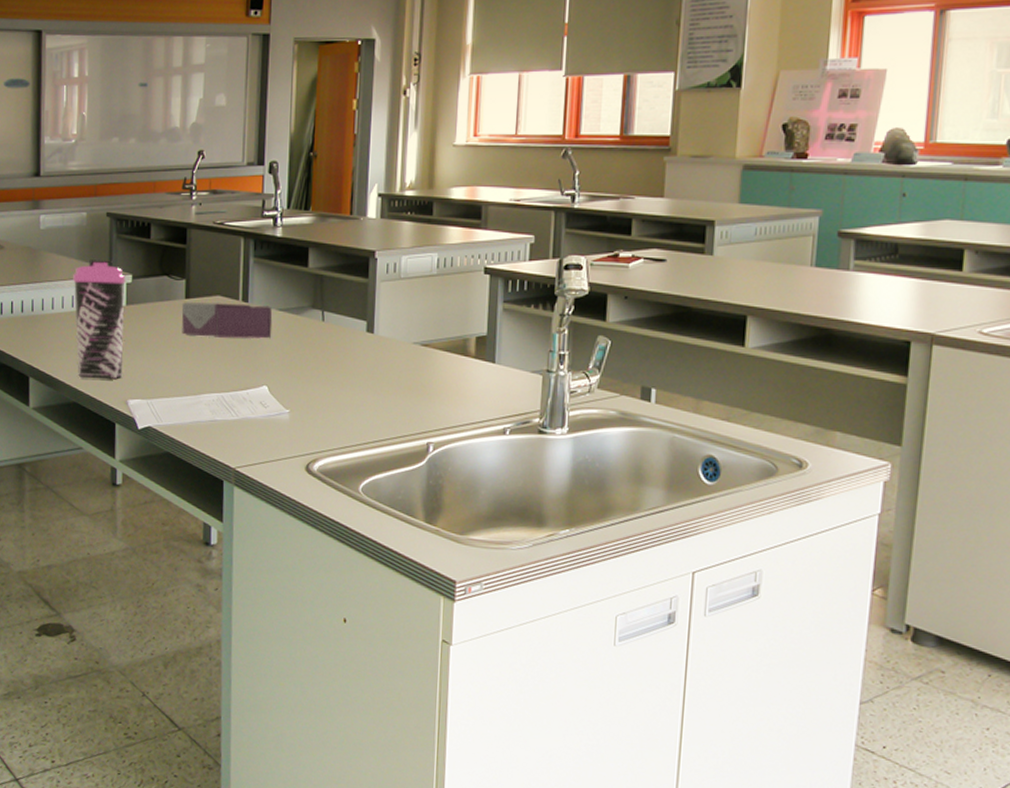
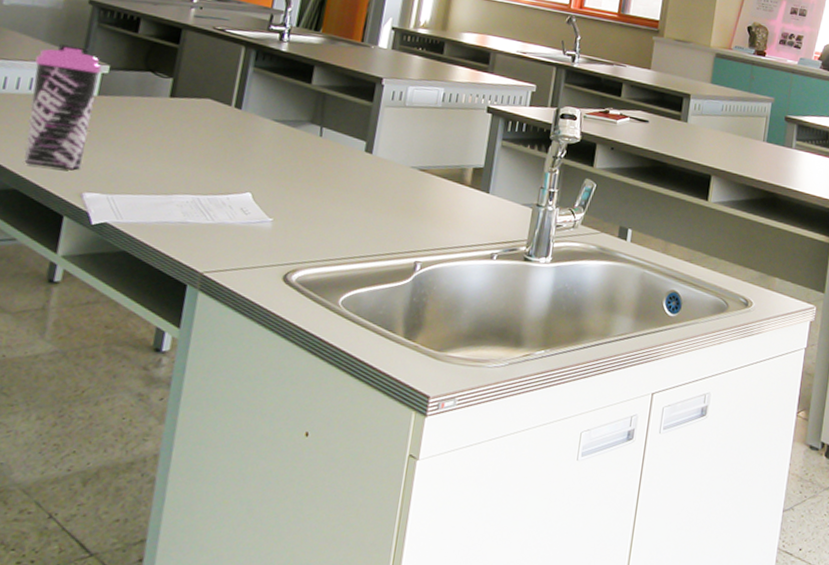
tissue box: present [181,302,273,339] -> none [160,100,267,148]

